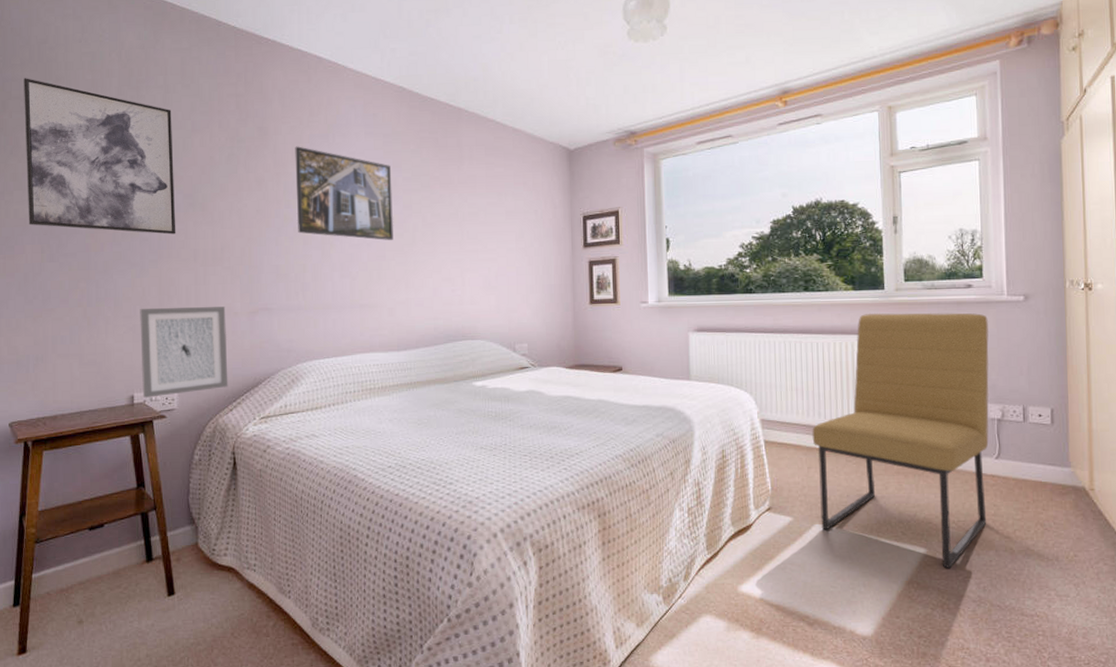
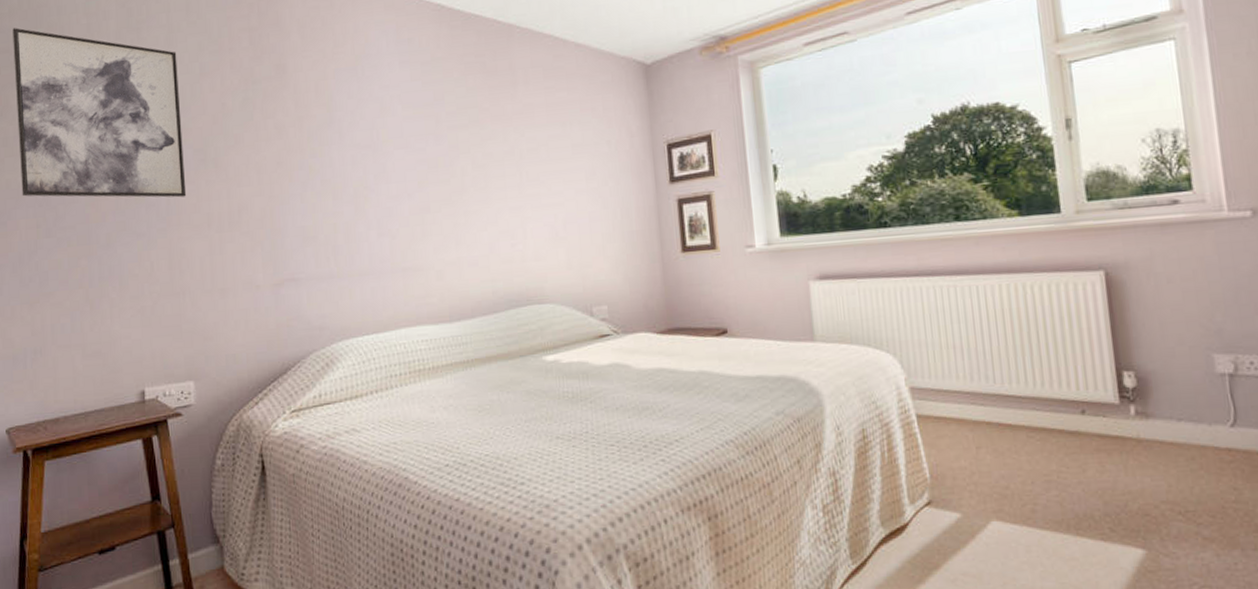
wall art: present [140,307,228,398] -> none [148,279,253,393]
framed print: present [295,146,393,240] -> none [318,83,439,189]
chair: present [812,313,989,569] -> none [978,236,1226,576]

